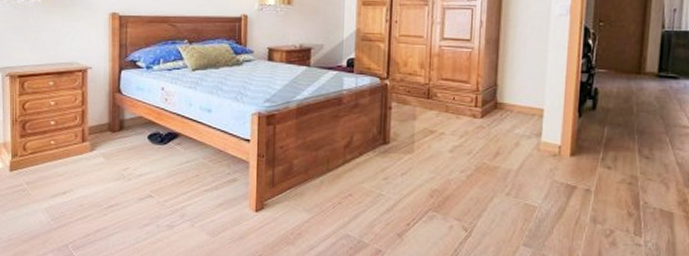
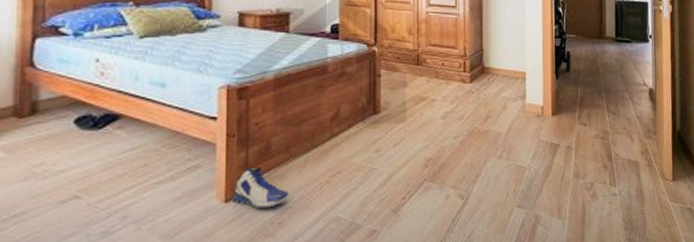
sneaker: none [261,183,308,220] -> present [232,166,290,209]

